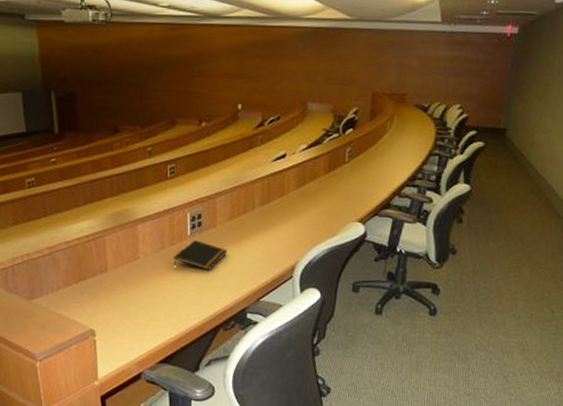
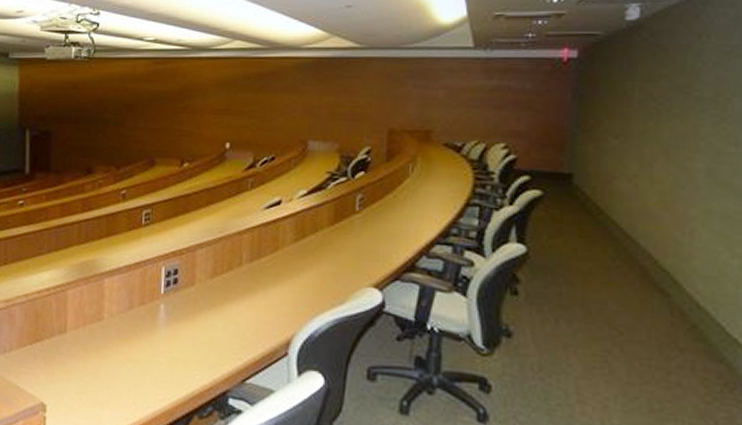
notepad: present [174,240,228,270] -> none [142,300,208,339]

